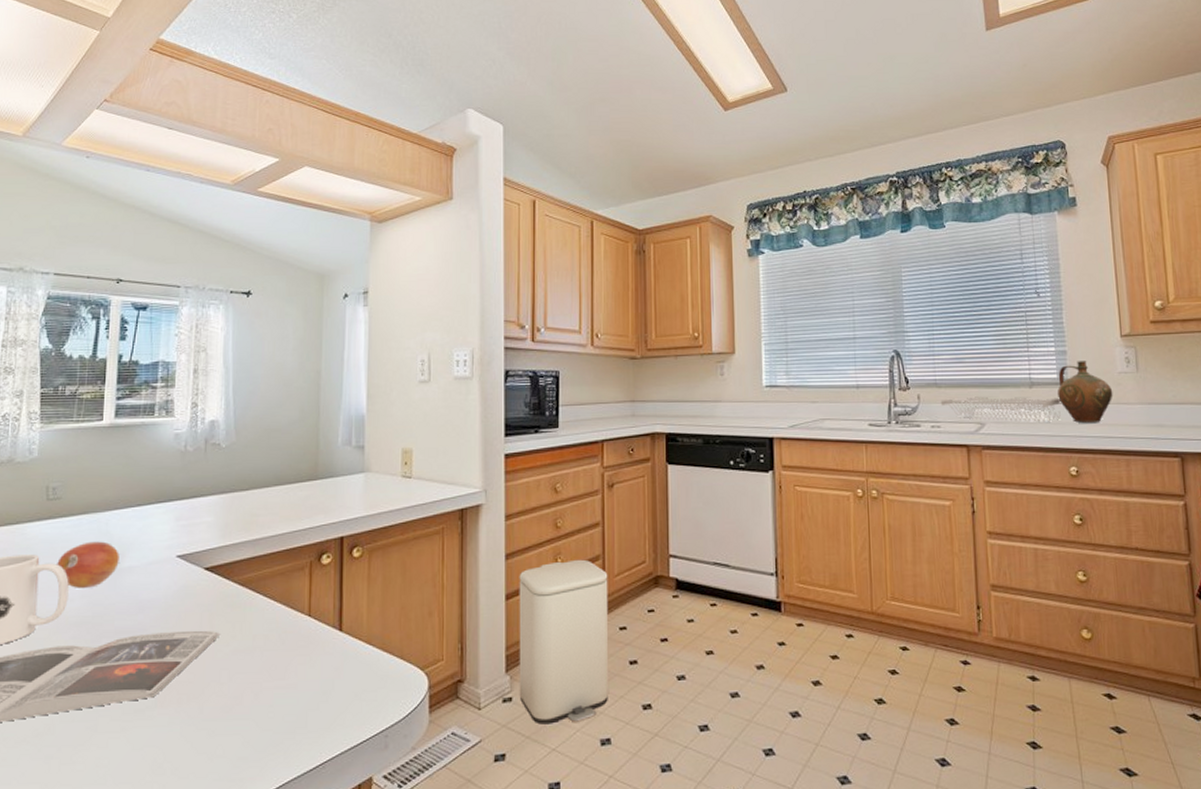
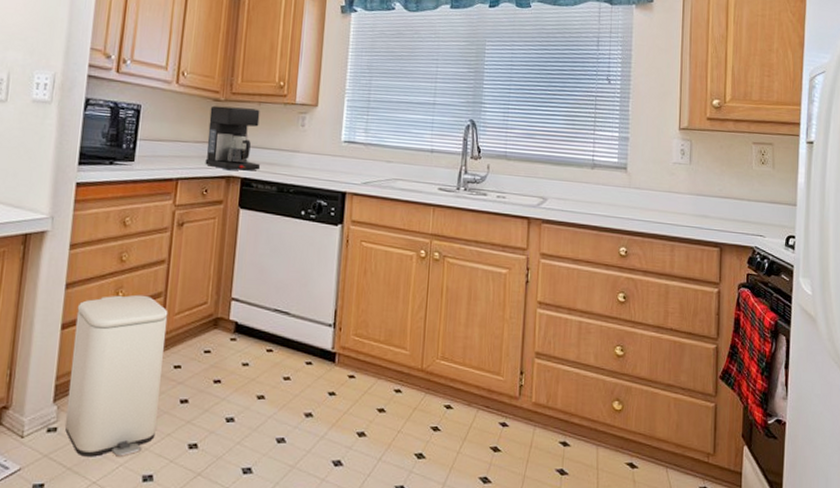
coffee maker: none [627,363,684,428] -> present [205,105,261,171]
dish rack: present [940,396,1061,422] -> none [508,171,619,203]
ceramic jug: present [1057,361,1113,424] -> none [617,148,667,209]

